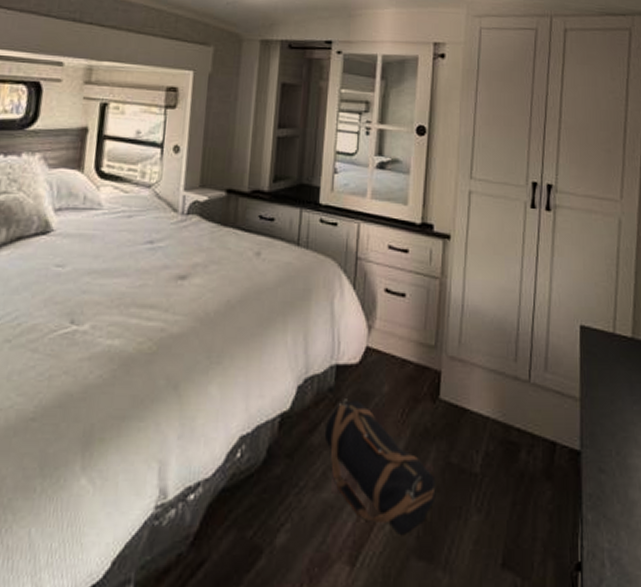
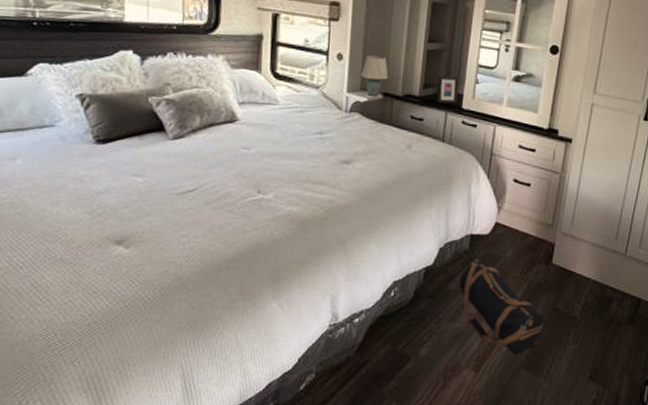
table lamp: none [200,146,233,195] -> present [361,55,388,97]
picture frame: none [288,166,315,199] -> present [436,76,460,104]

